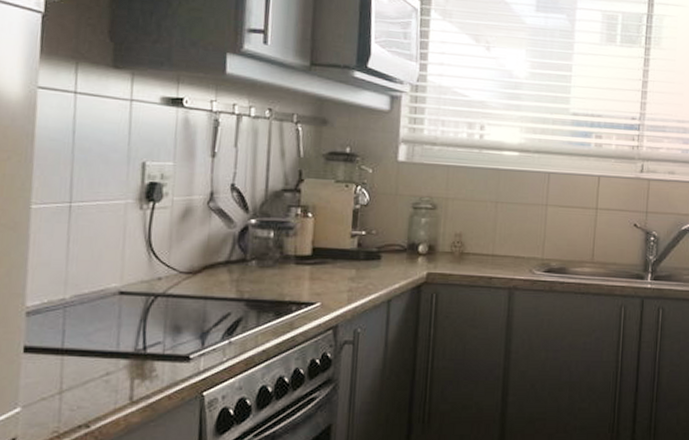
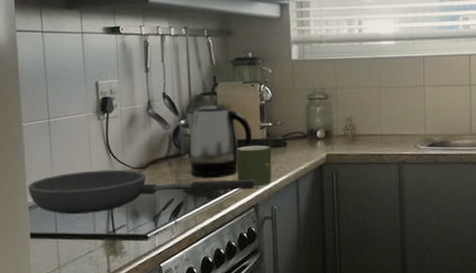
frying pan: none [28,271,337,325] -> present [28,169,255,214]
kettle: none [256,203,341,290] -> present [186,104,253,177]
mug: none [316,255,362,306] -> present [236,145,272,188]

